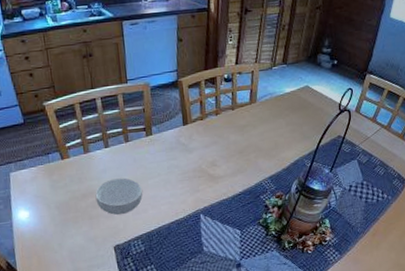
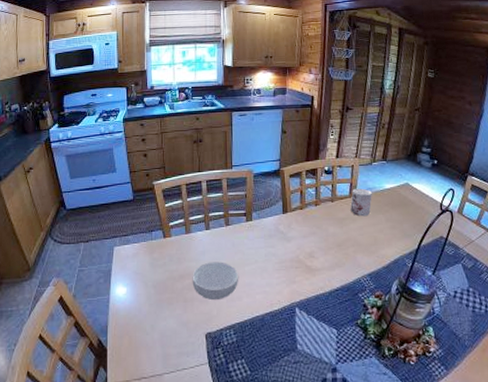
mug: none [251,94,273,123] -> present [350,188,372,217]

